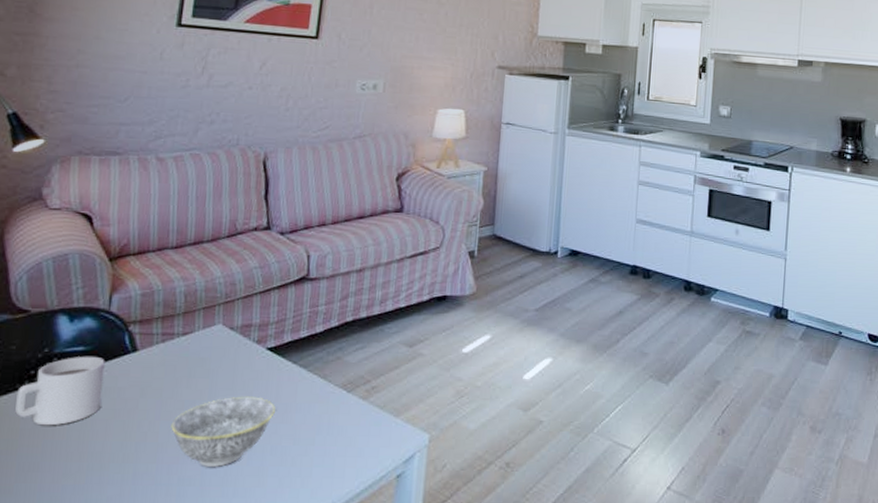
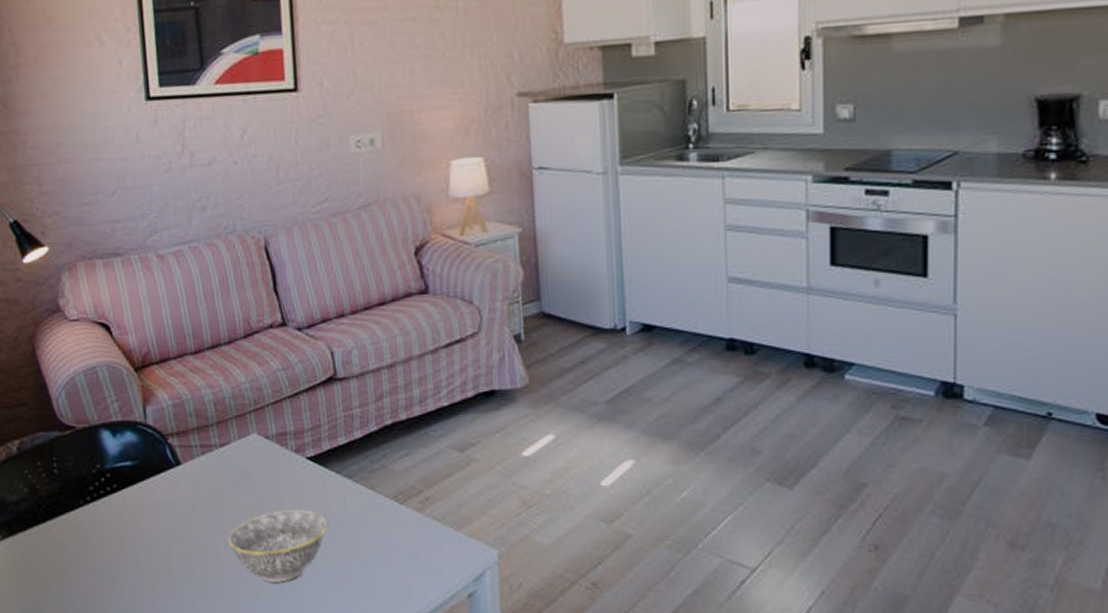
mug: present [15,356,105,426] -> none [82,470,159,541]

